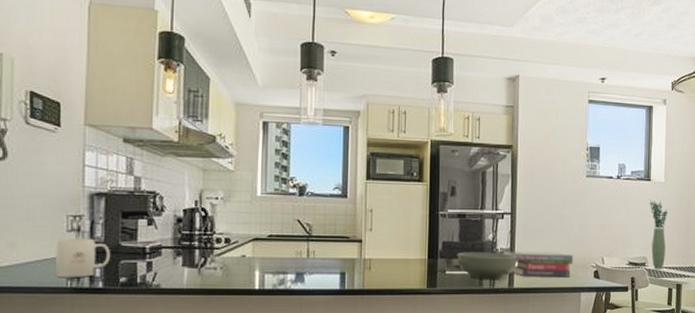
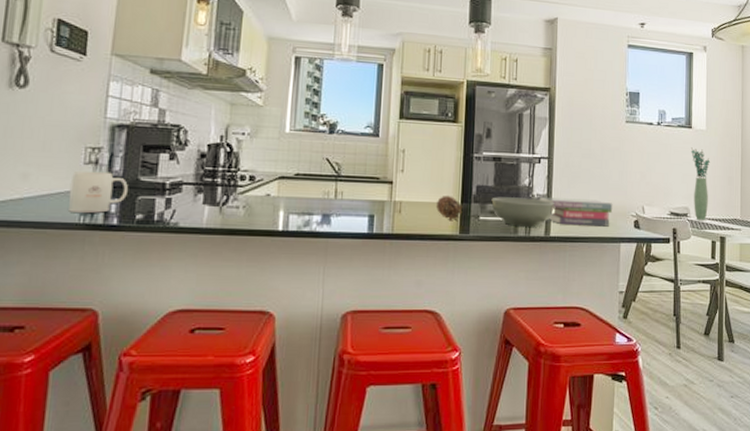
fruit: none [404,251,430,275] -> present [435,195,463,220]

